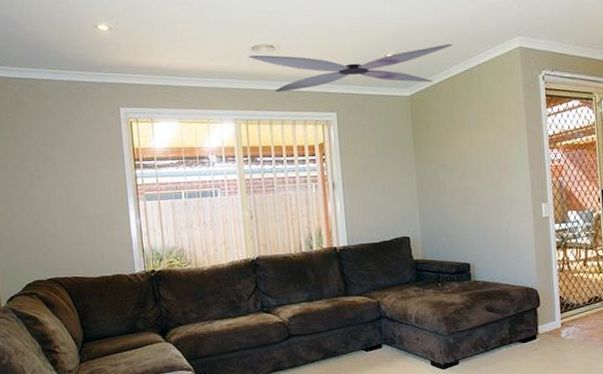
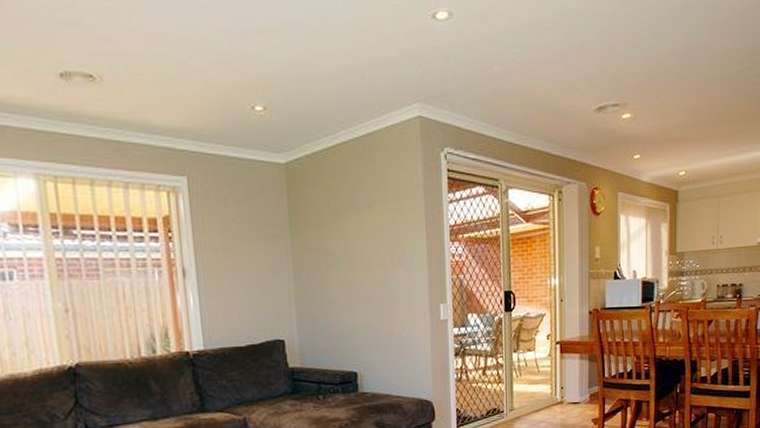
ceiling fan: present [249,43,452,93] -> none [55,85,339,149]

